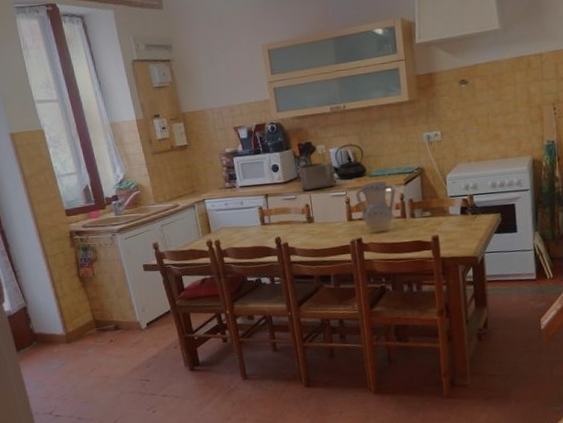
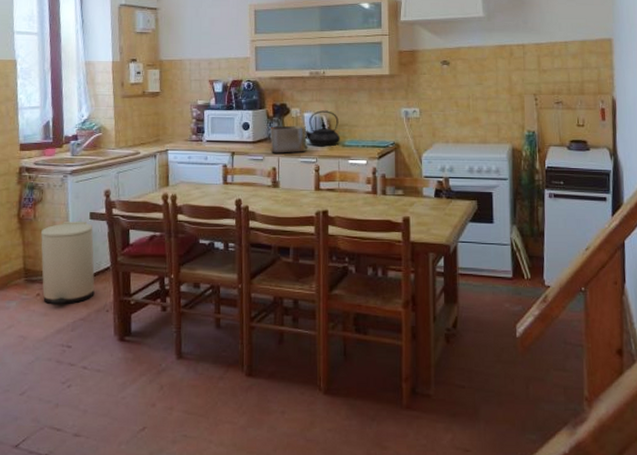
pedal bin: none [102,273,161,348] -> present [41,221,95,305]
vase: present [356,181,396,233] -> none [326,152,369,206]

